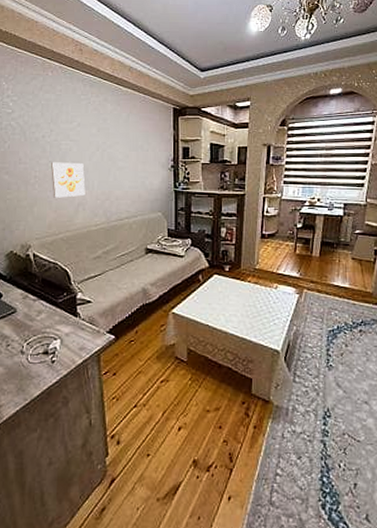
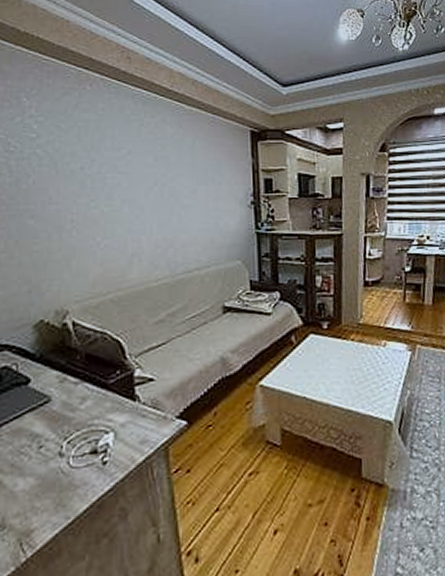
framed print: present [51,162,86,198] -> none [94,200,141,247]

